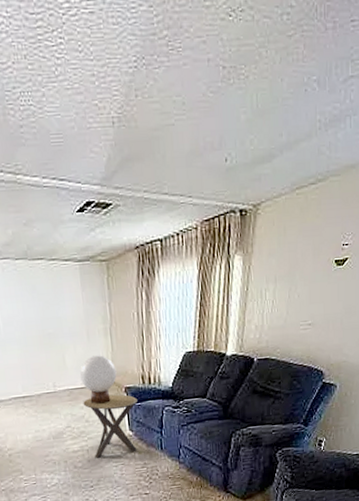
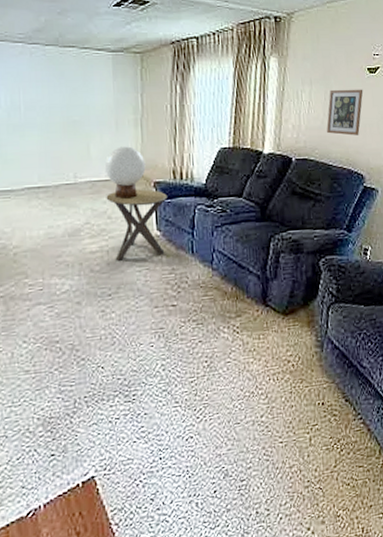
picture frame: none [289,283,329,333] -> present [327,89,363,136]

